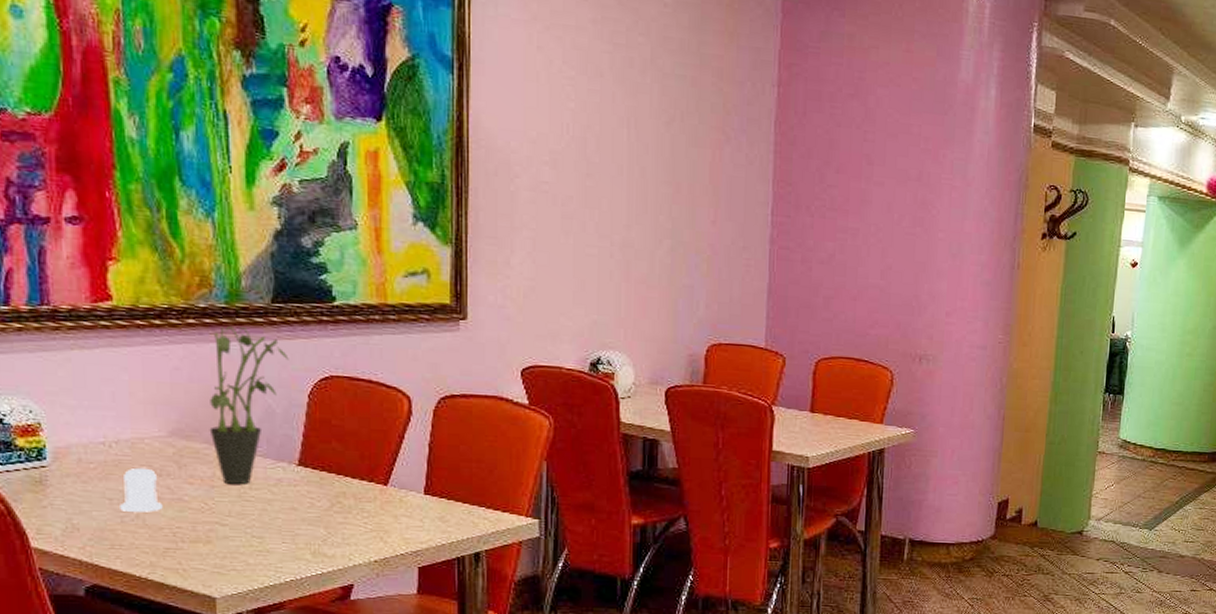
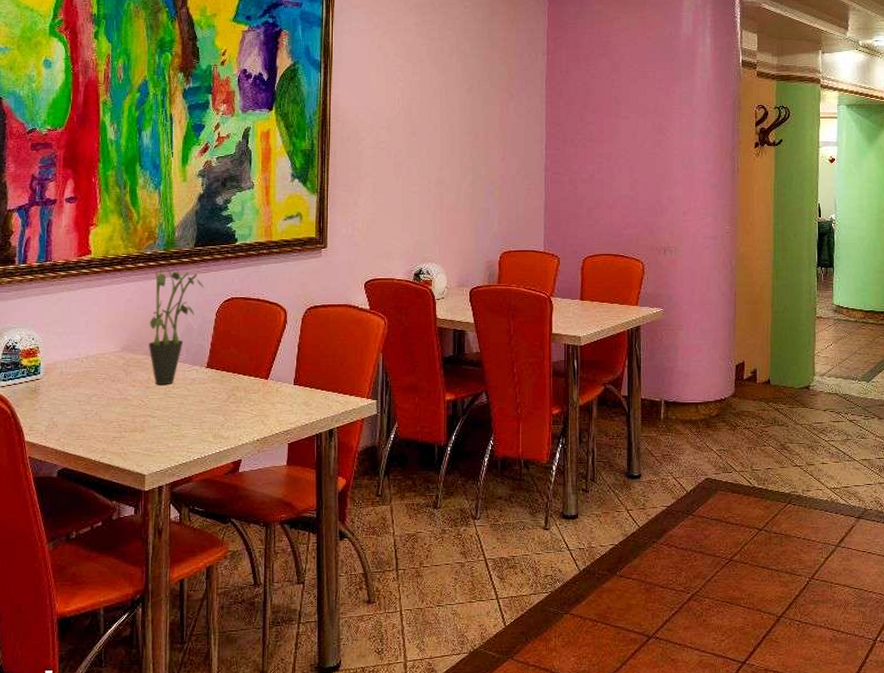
salt shaker: present [120,467,163,512] -> none [85,376,114,410]

